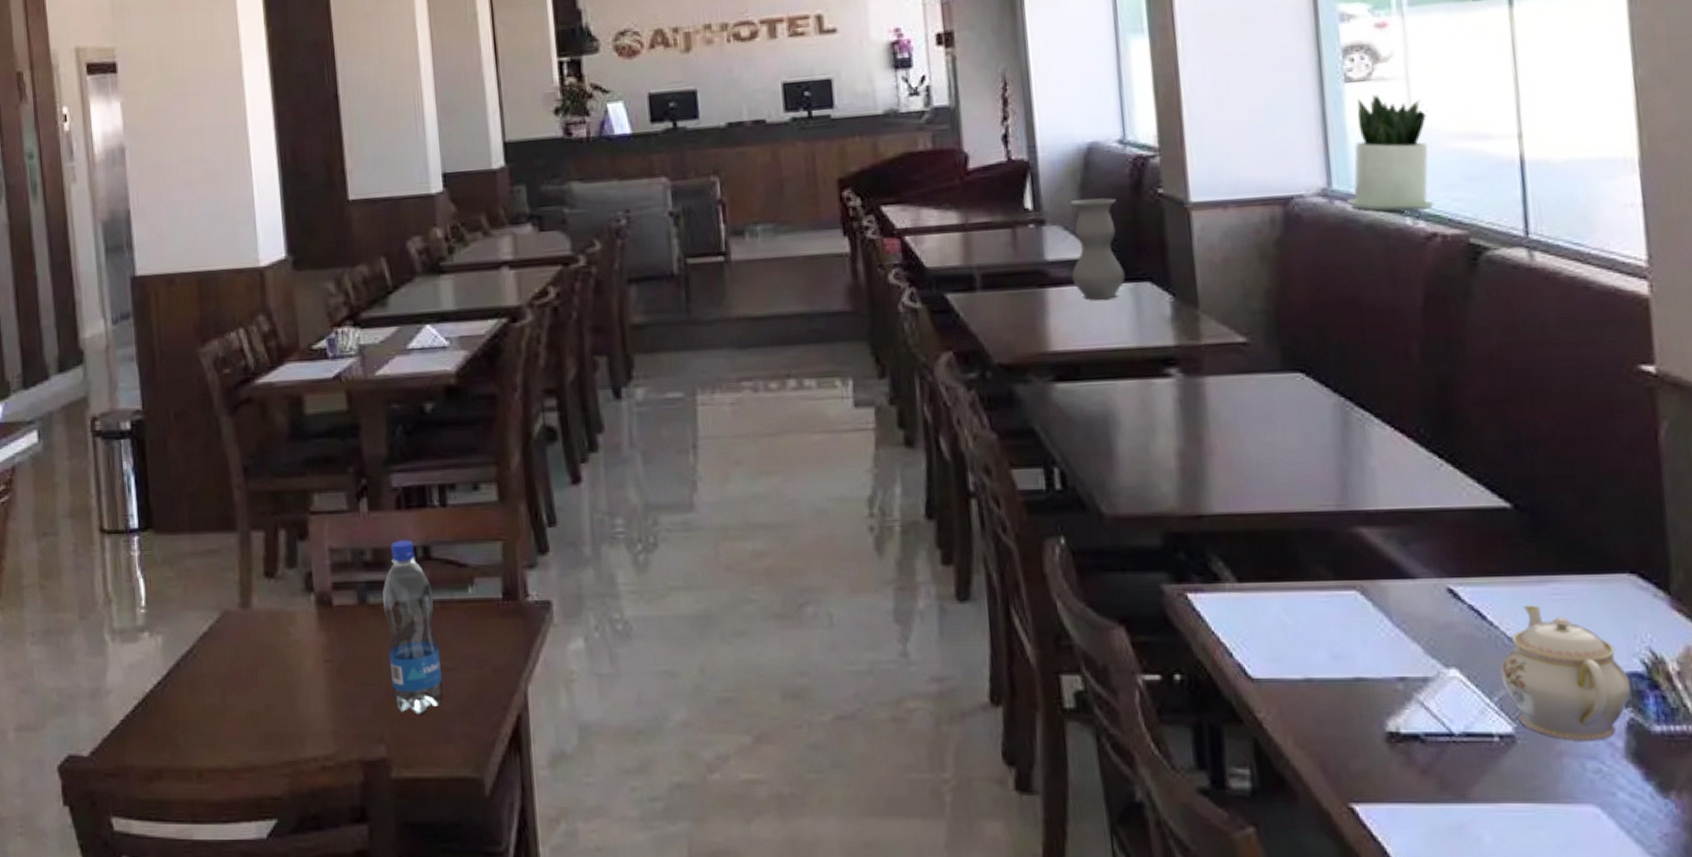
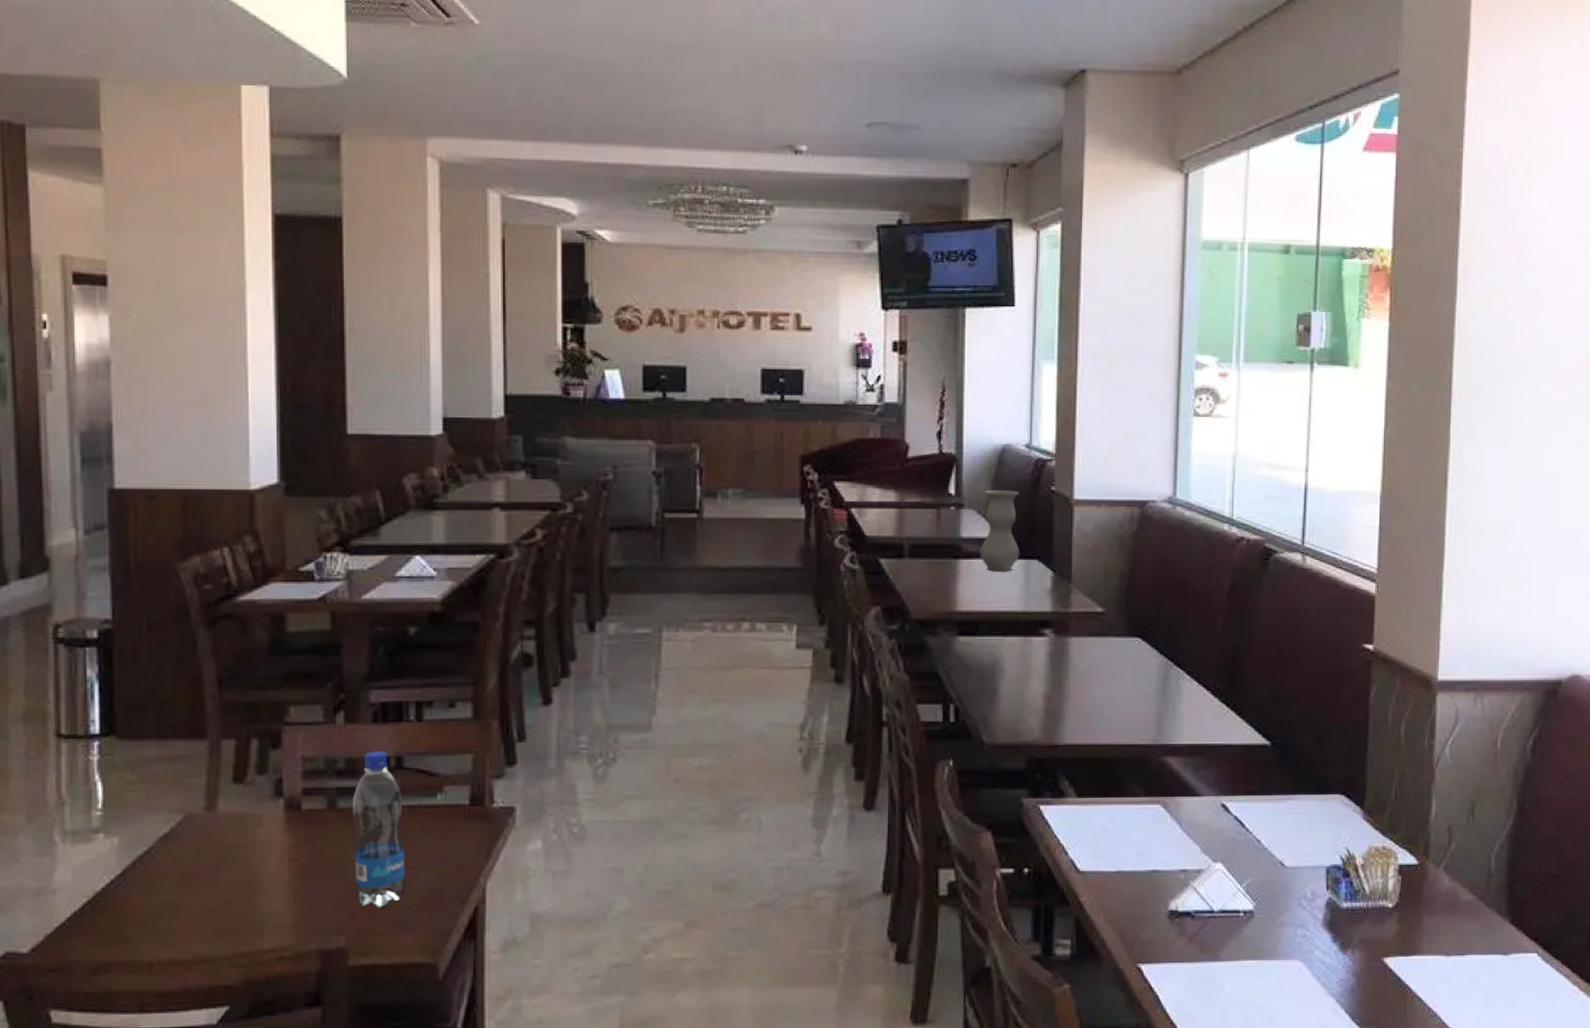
planter: present [1347,94,1435,212] -> none [1186,428,1248,520]
teapot: present [1499,605,1632,741] -> none [1249,816,1332,915]

